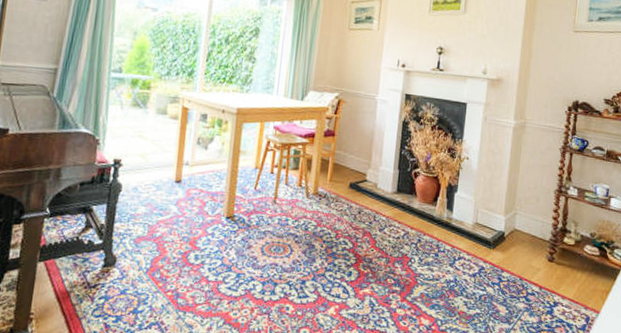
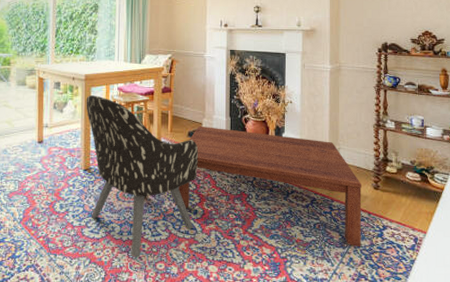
armchair: none [230,132,360,322] -> present [86,95,199,258]
coffee table: none [333,176,536,324] -> present [179,125,362,248]

